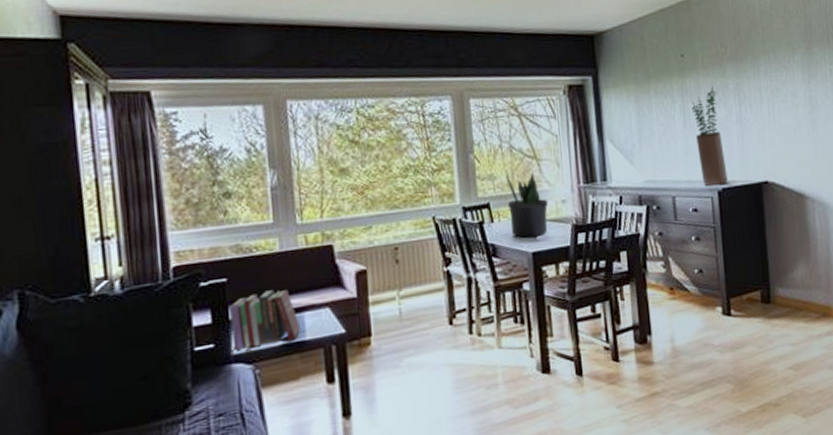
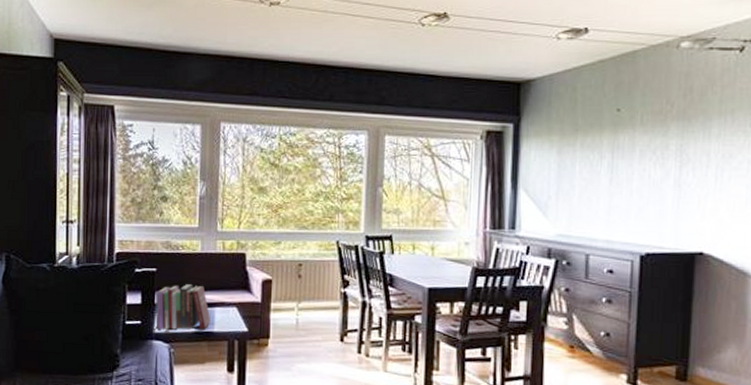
planter: present [506,173,549,238] -> none [409,210,451,275]
vase: present [691,86,728,187] -> none [621,144,655,250]

